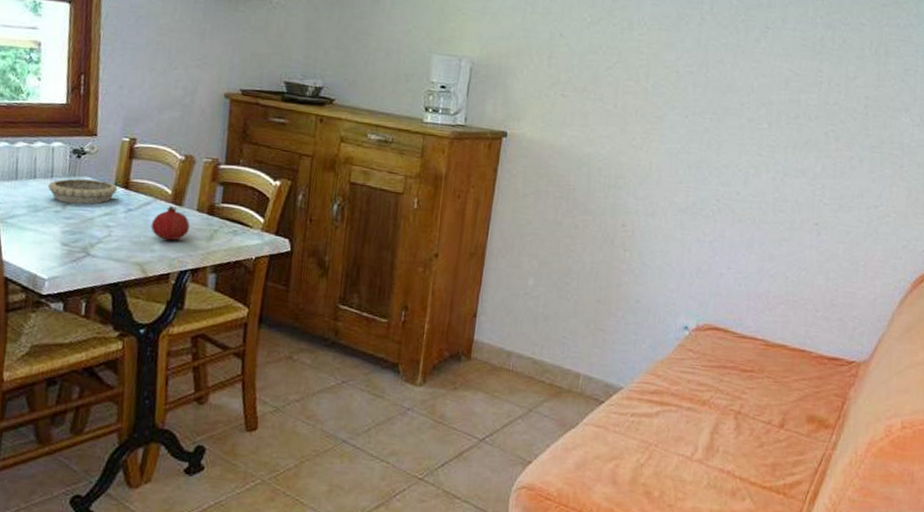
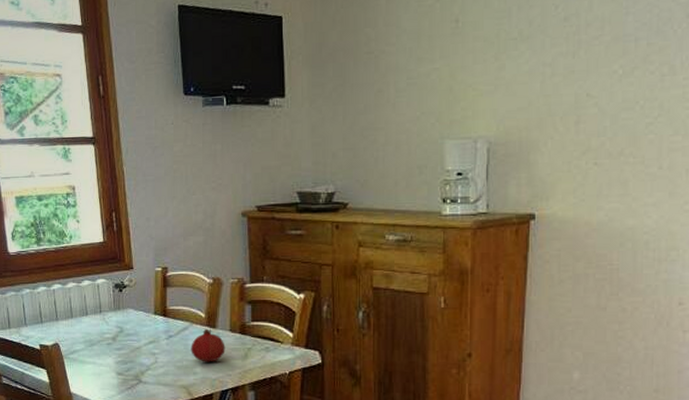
decorative bowl: present [48,178,118,205] -> none [99,310,157,335]

